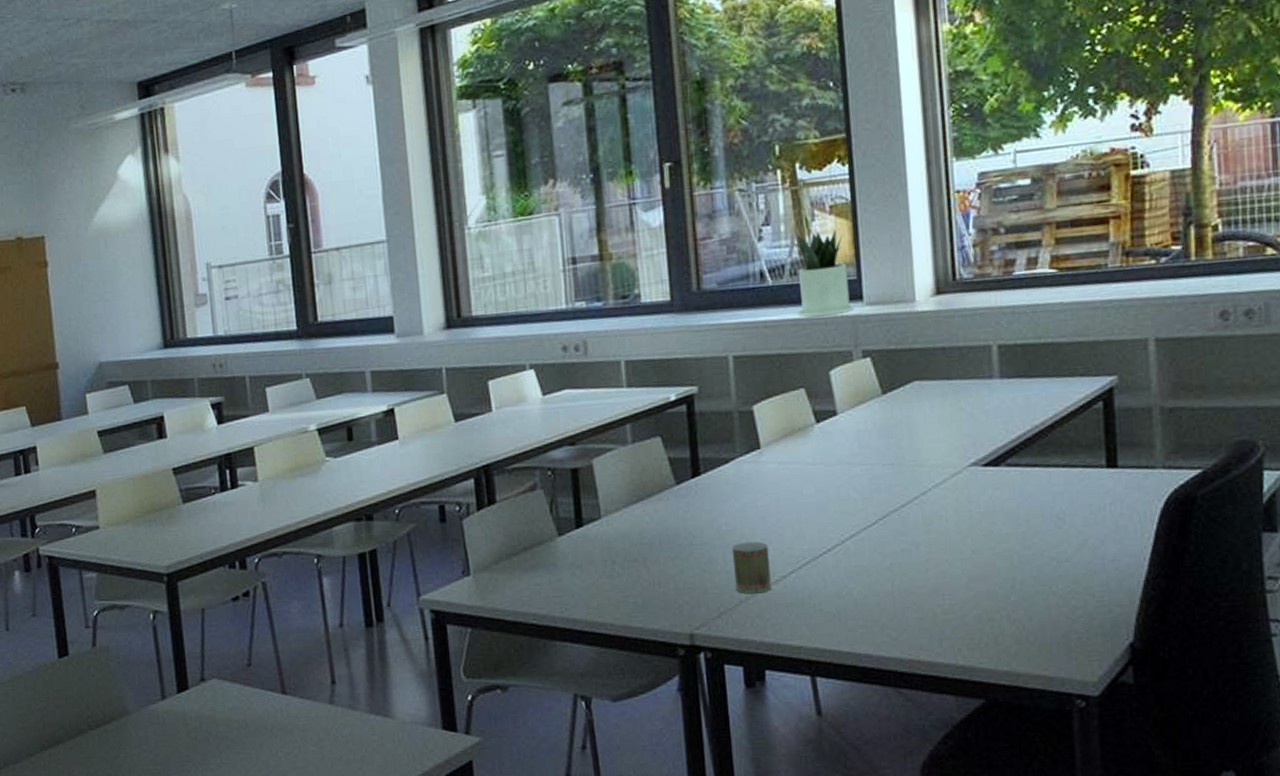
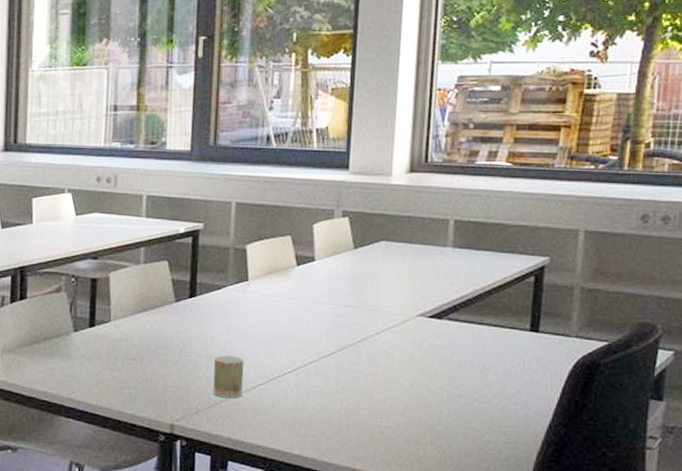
planter: present [796,230,856,318] -> none [293,108,342,179]

